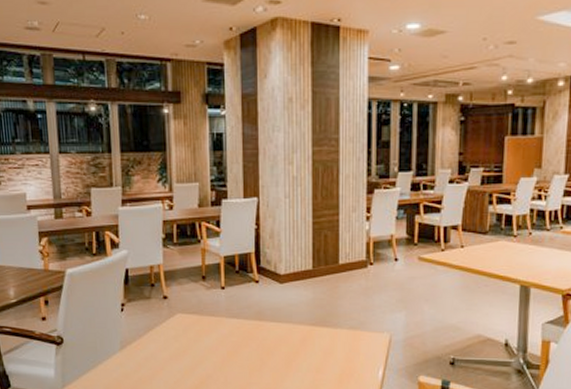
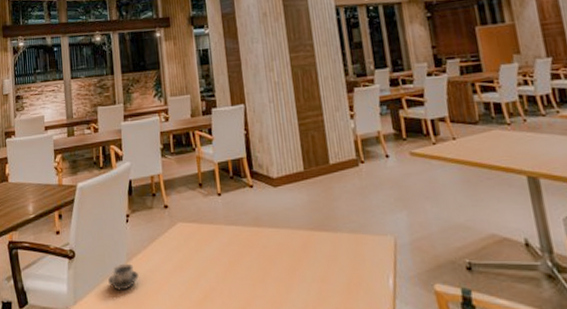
cup: none [100,351,133,376] -> present [108,263,139,291]

